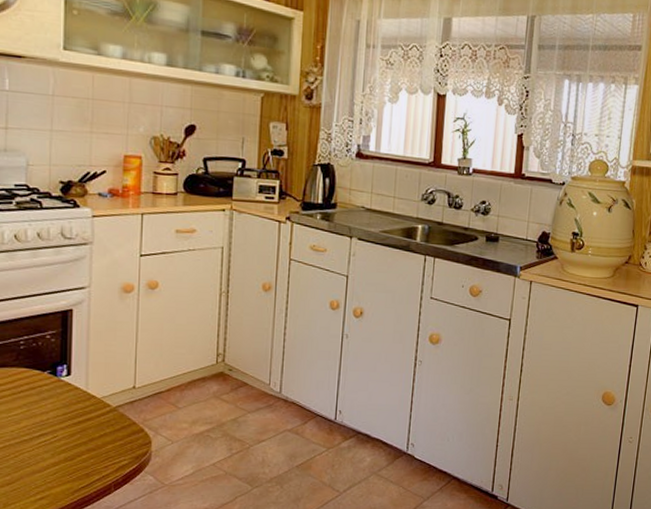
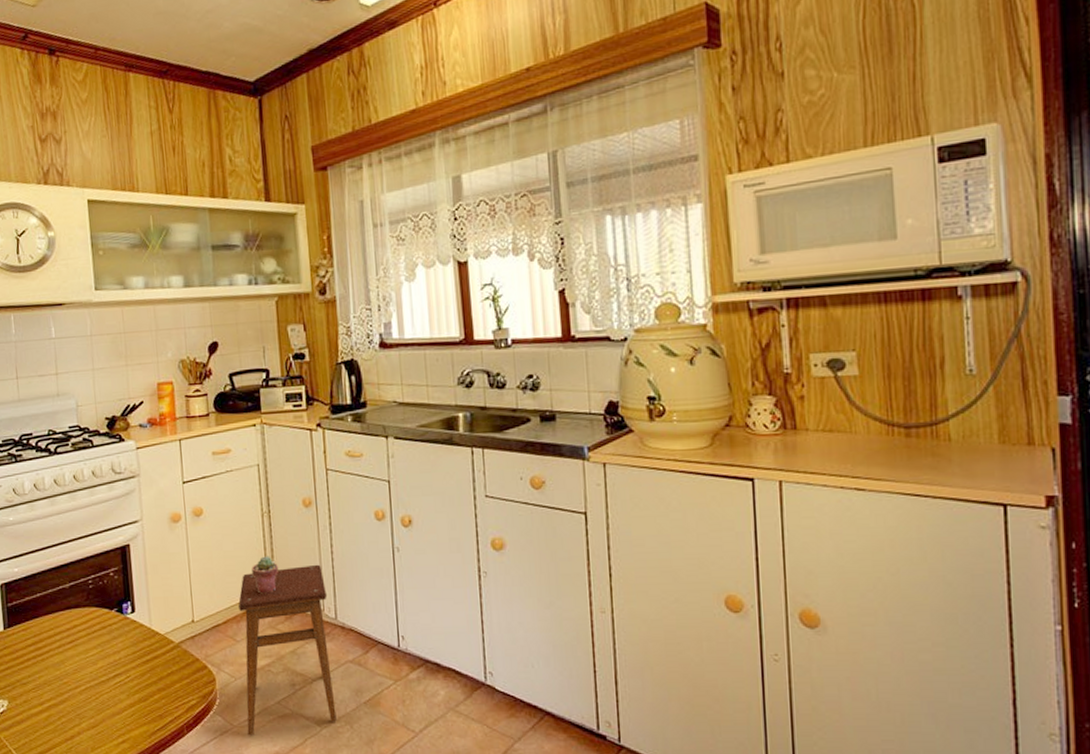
stool: none [178,343,275,494] -> present [238,564,337,736]
potted succulent: none [203,332,230,367] -> present [252,556,278,594]

